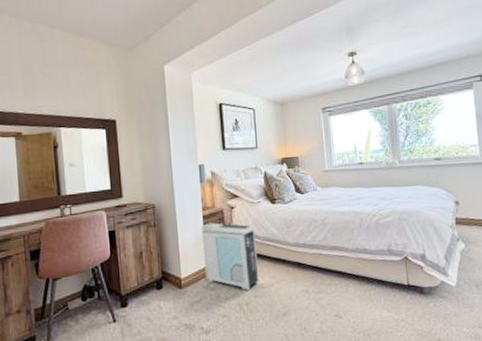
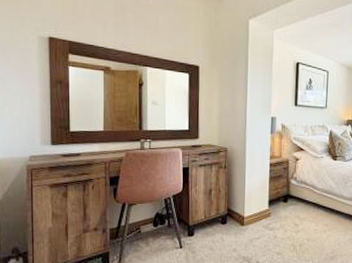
air purifier: present [201,222,259,290] -> none [266,171,315,234]

